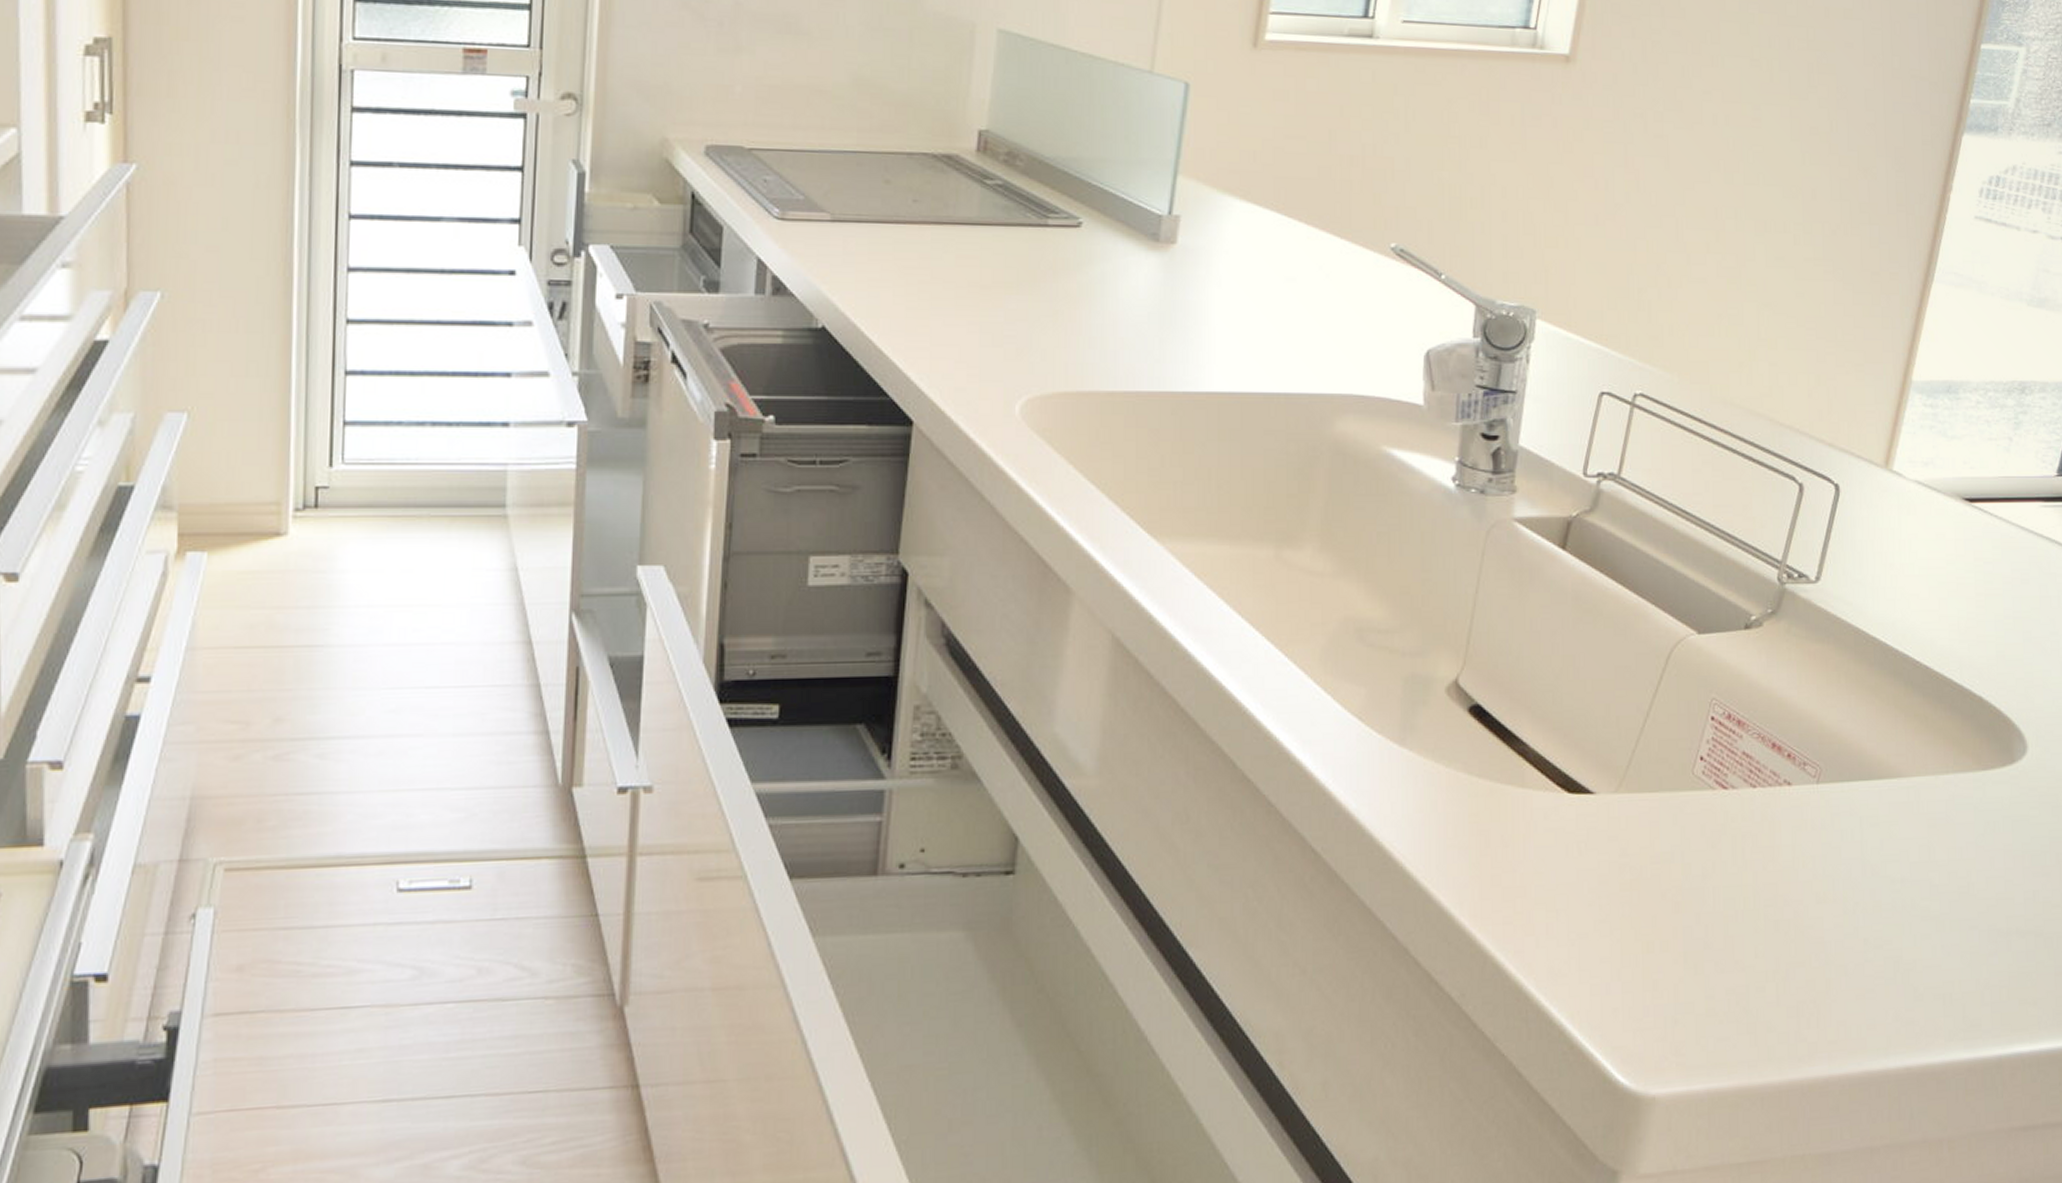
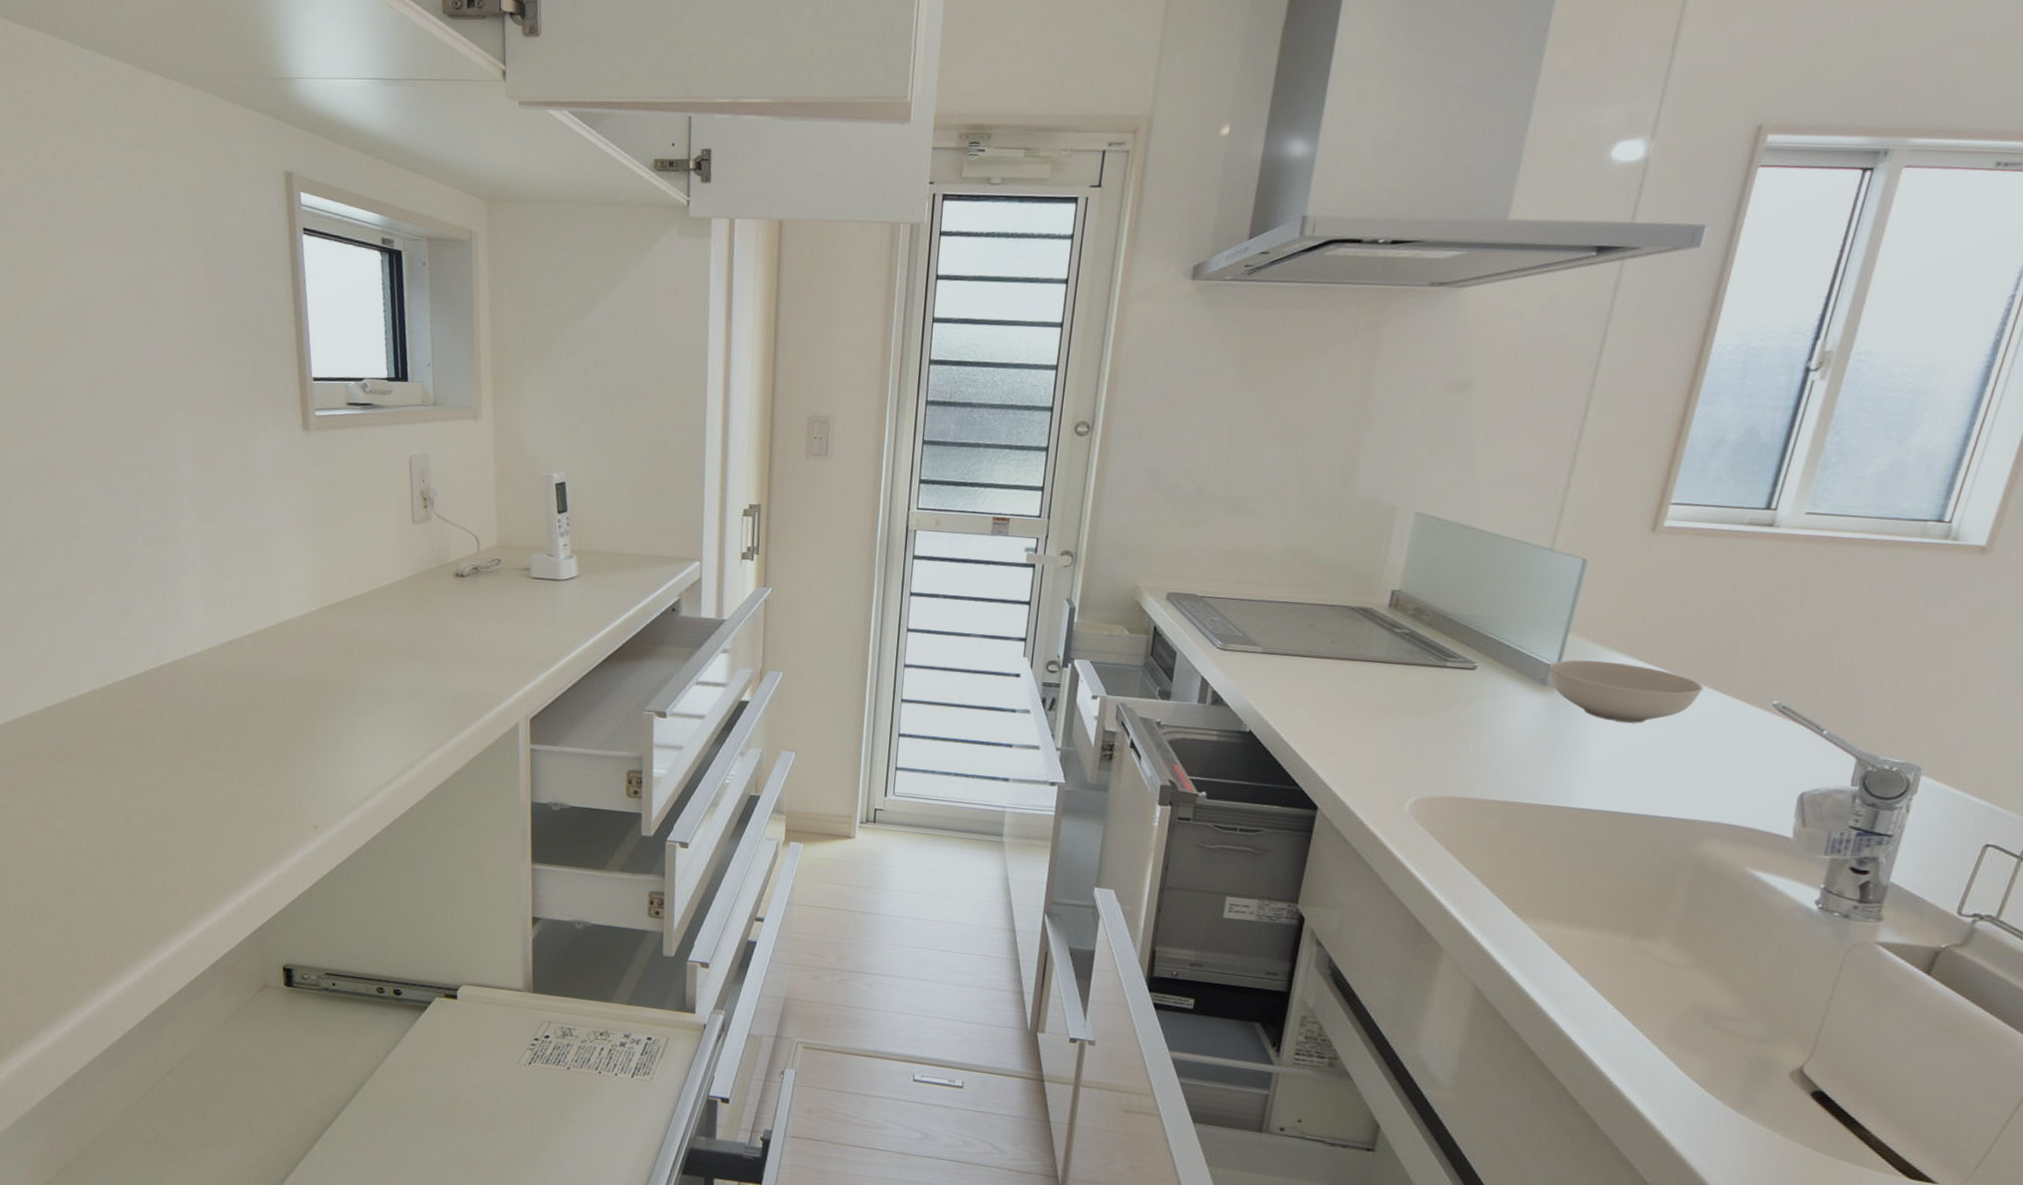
bowl: none [1161,206,1321,281] -> present [1549,659,1703,723]

